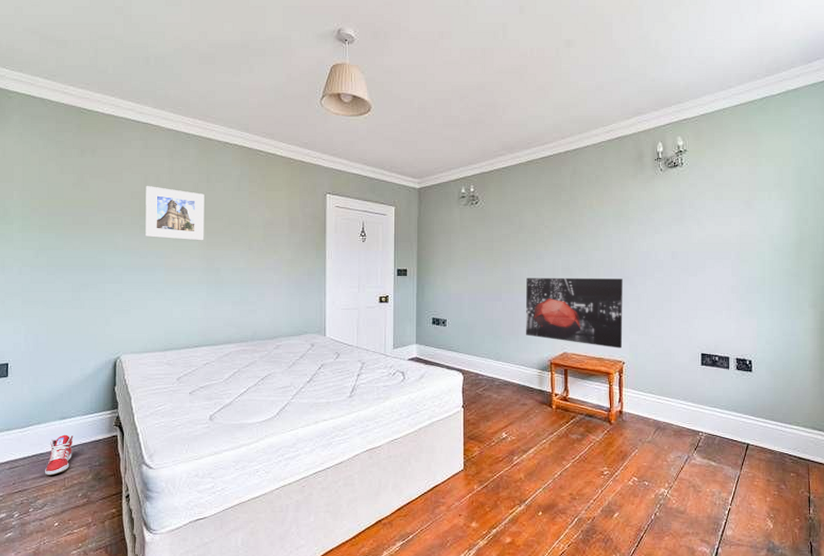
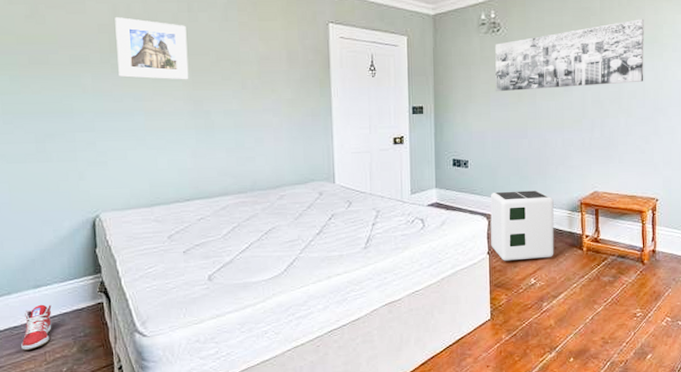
air purifier: none [466,349,525,415] -> present [490,190,554,261]
wall art: none [473,195,611,258] -> present [495,19,644,92]
wall art: present [525,277,623,349] -> none [553,110,656,185]

